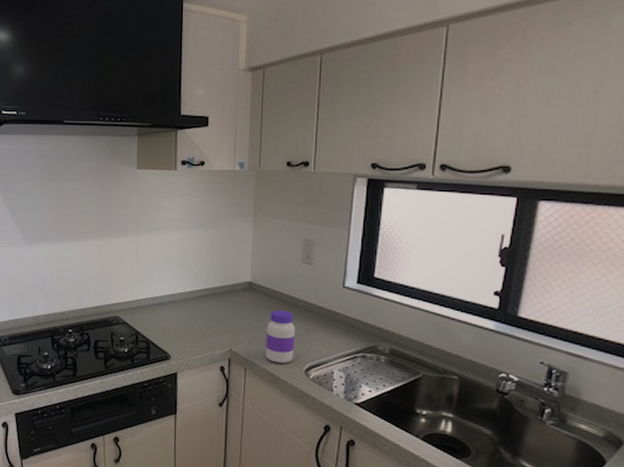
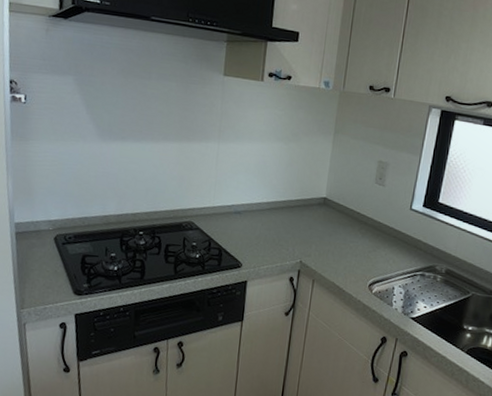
jar: present [265,310,295,364] -> none [333,226,363,278]

